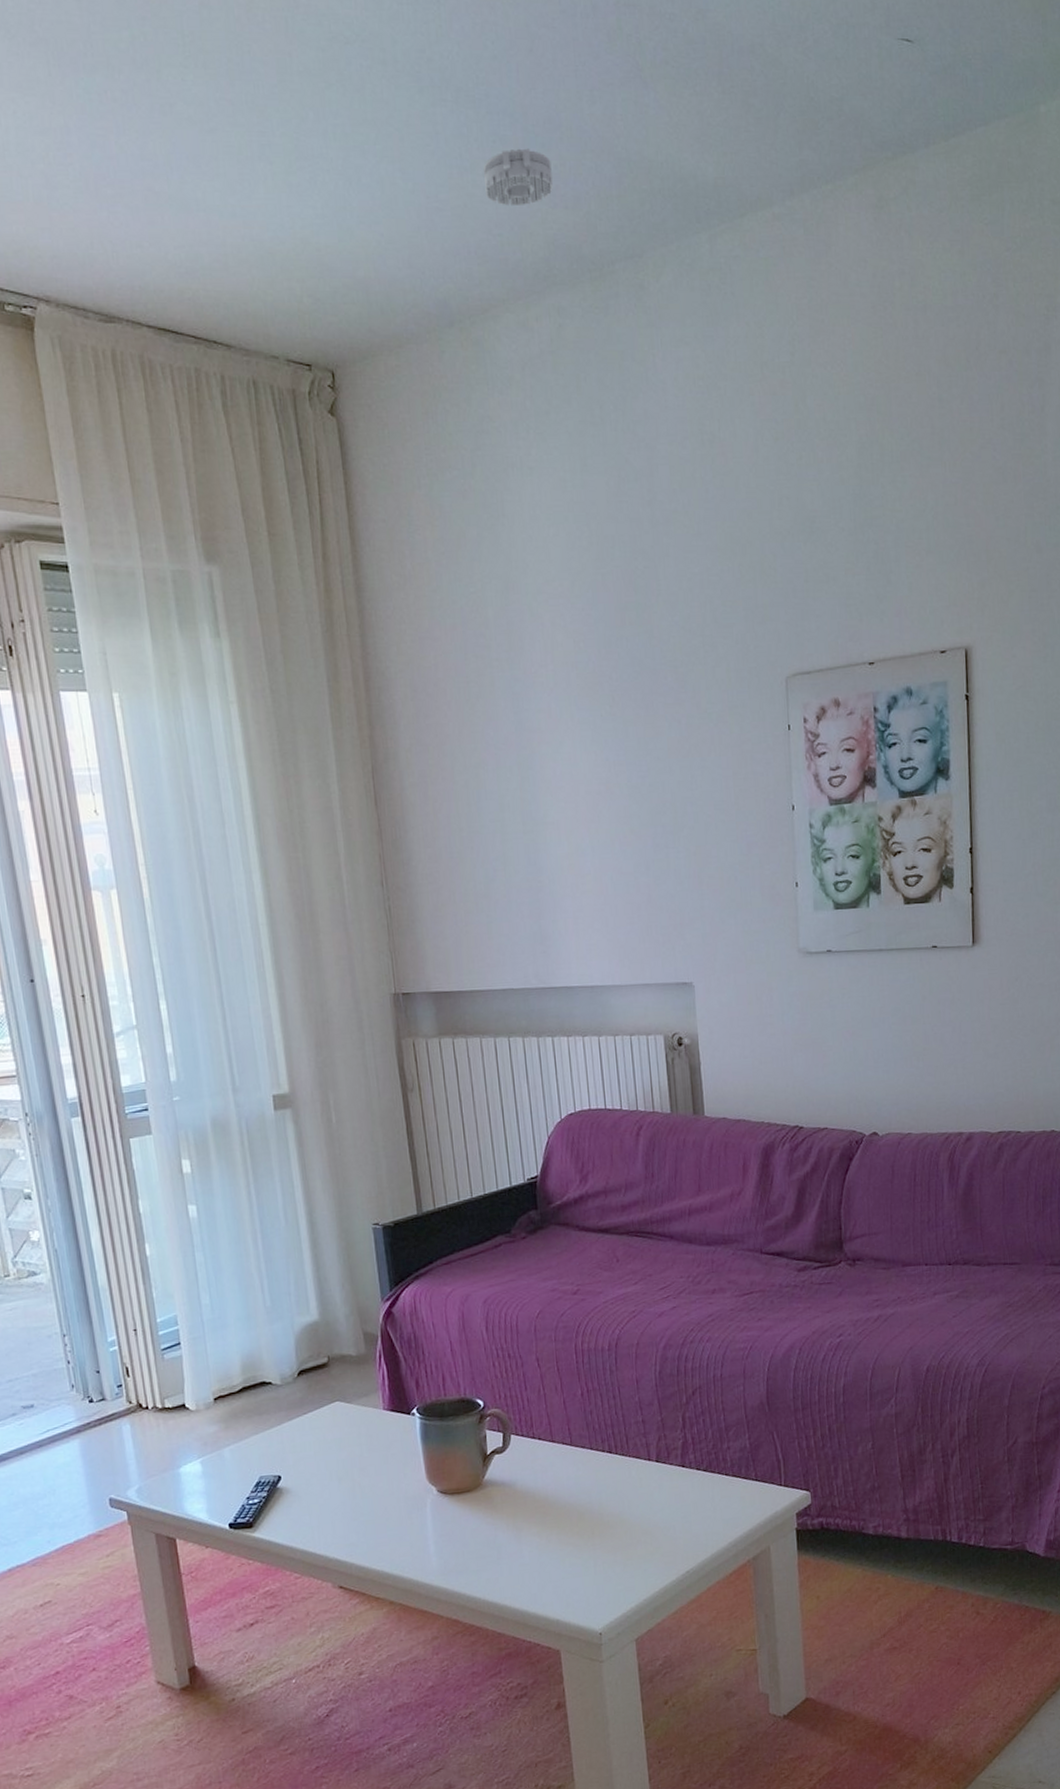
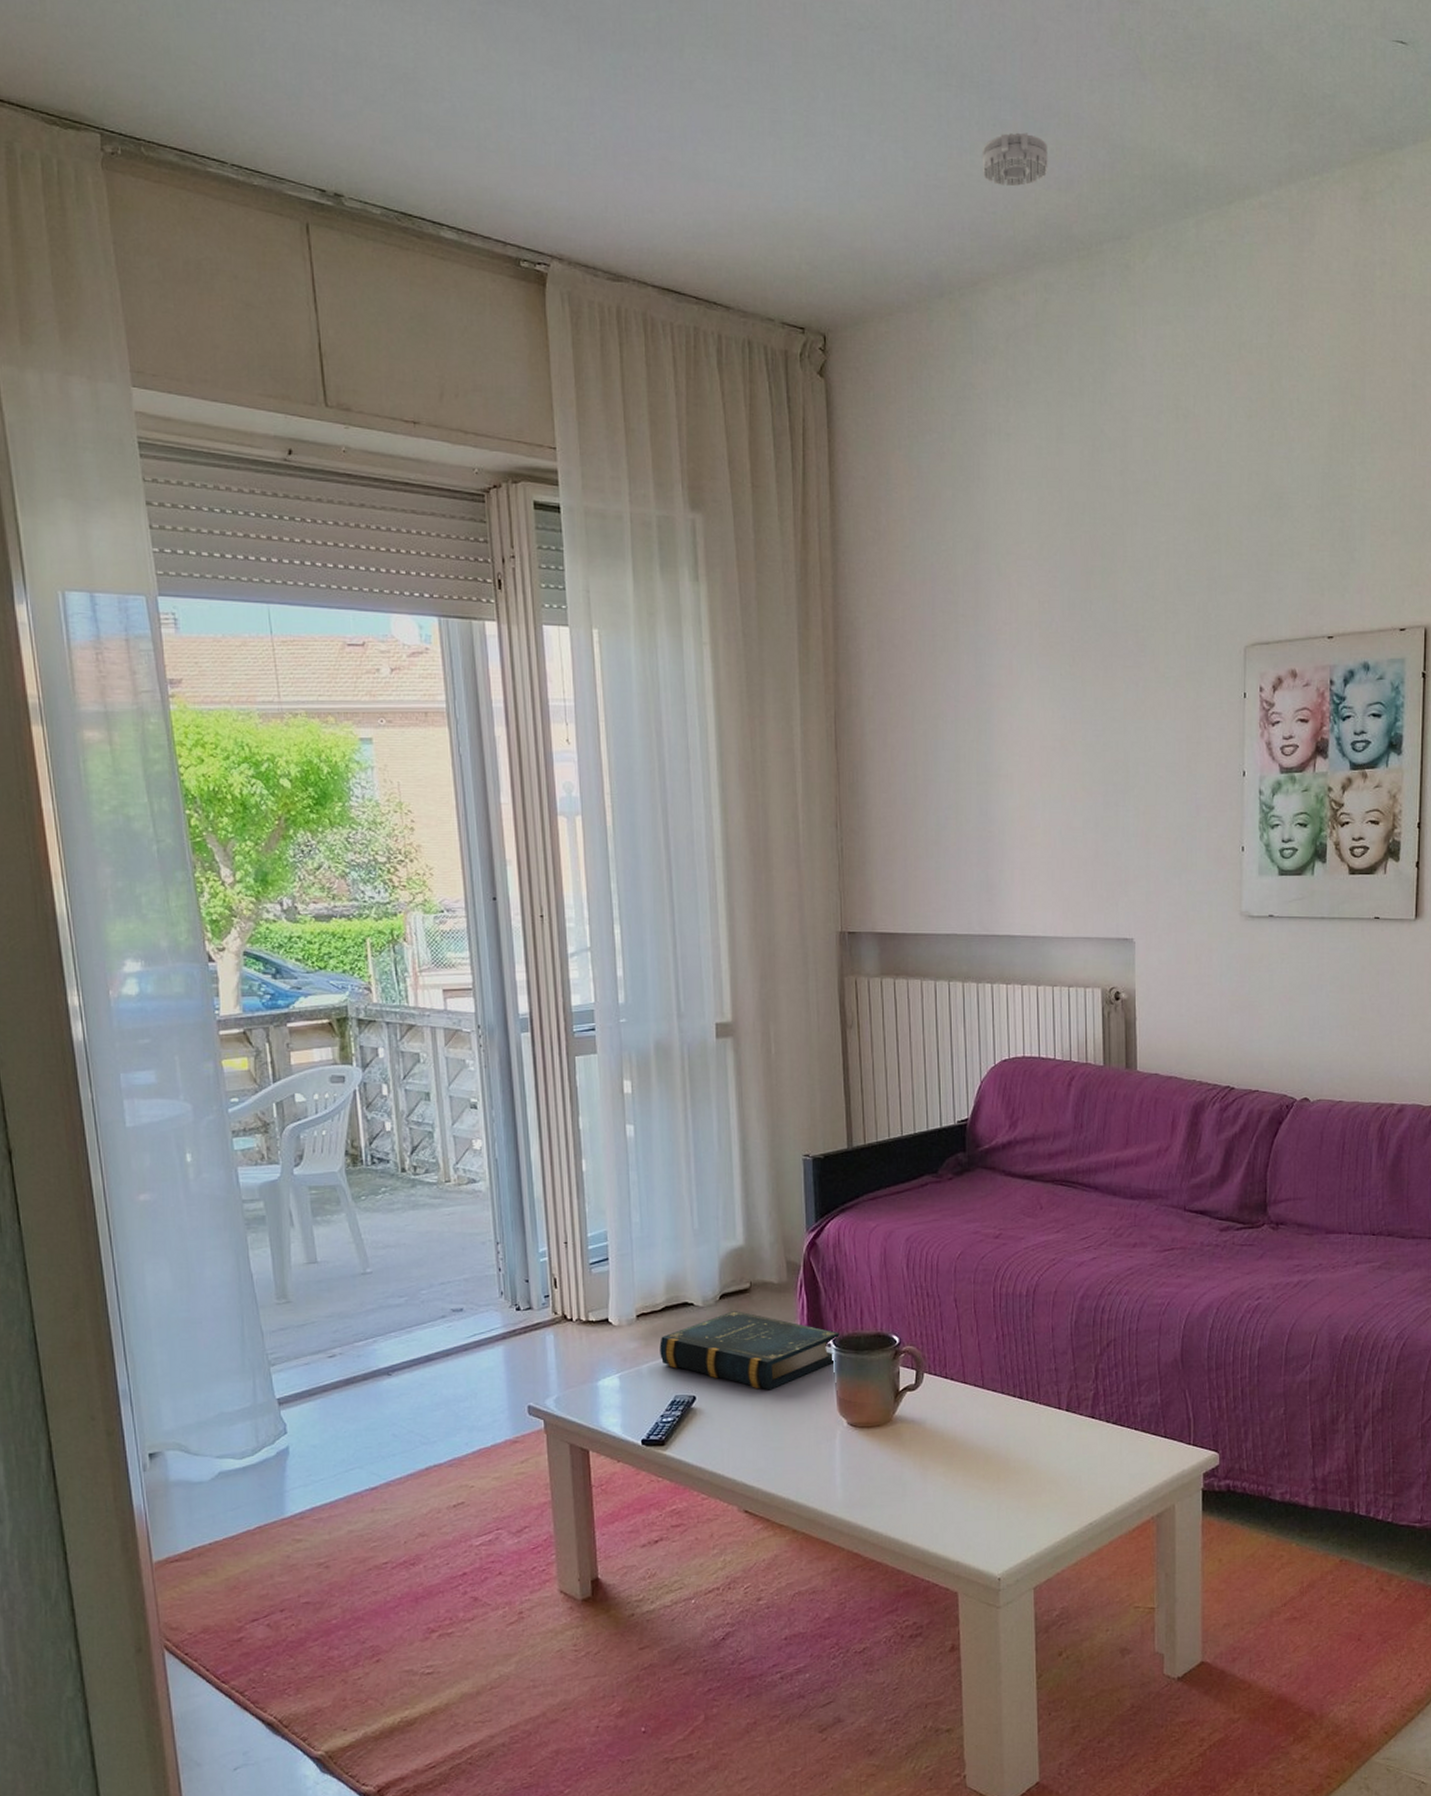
book: none [240,1386,423,1464] -> present [659,1311,840,1390]

